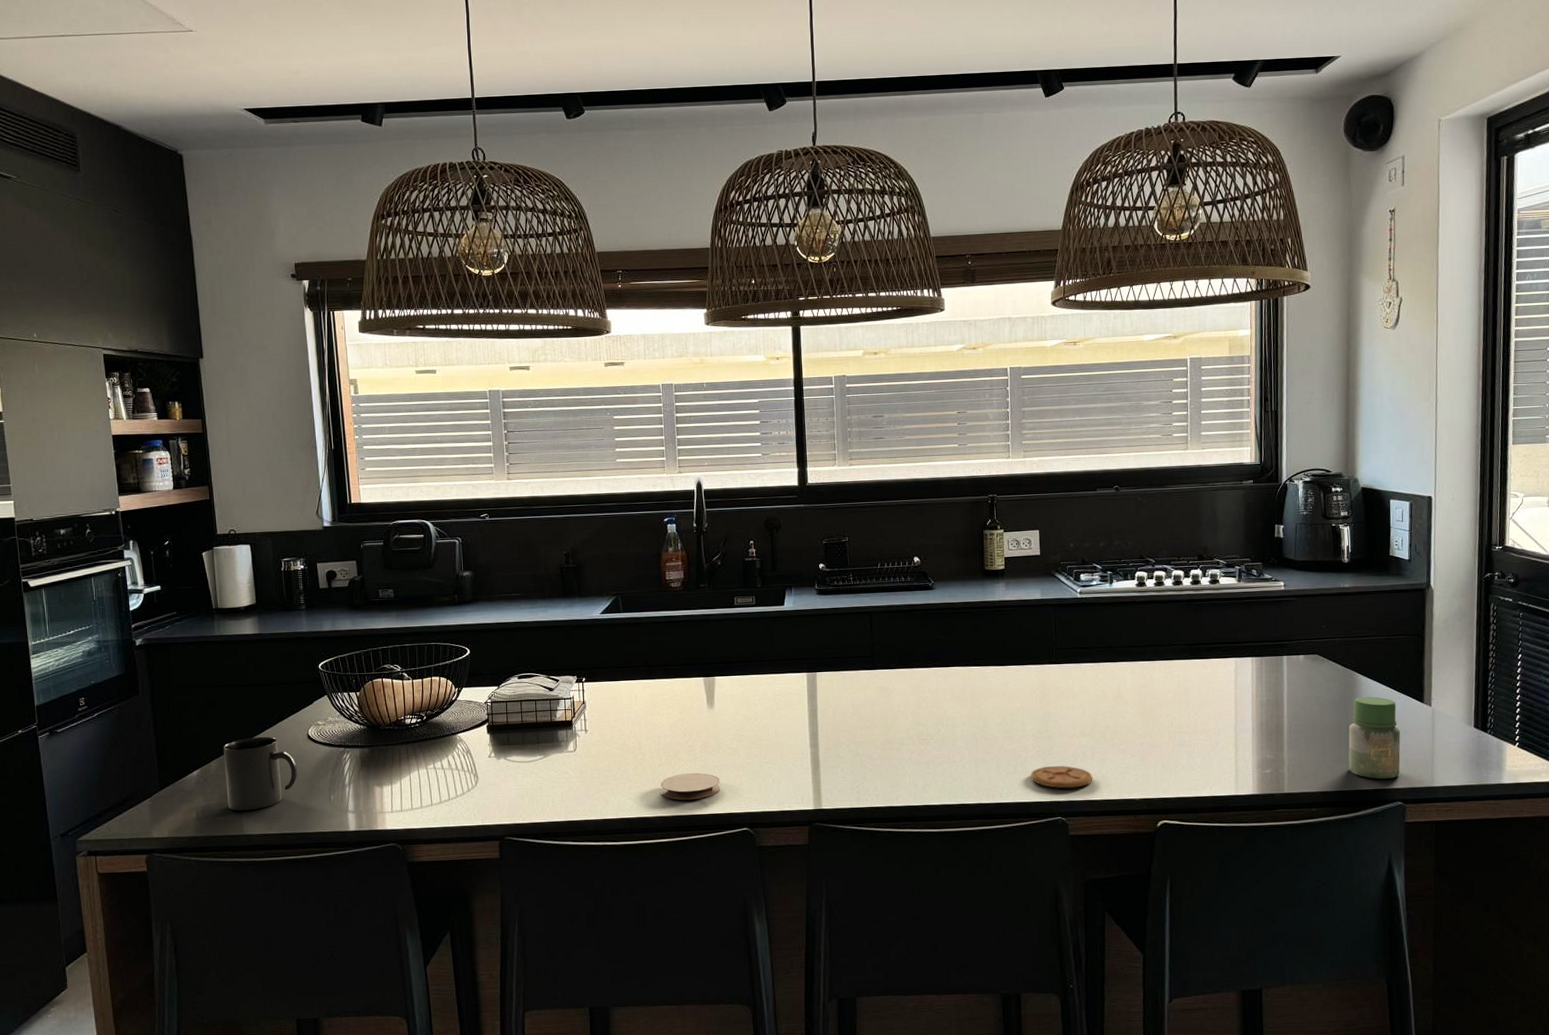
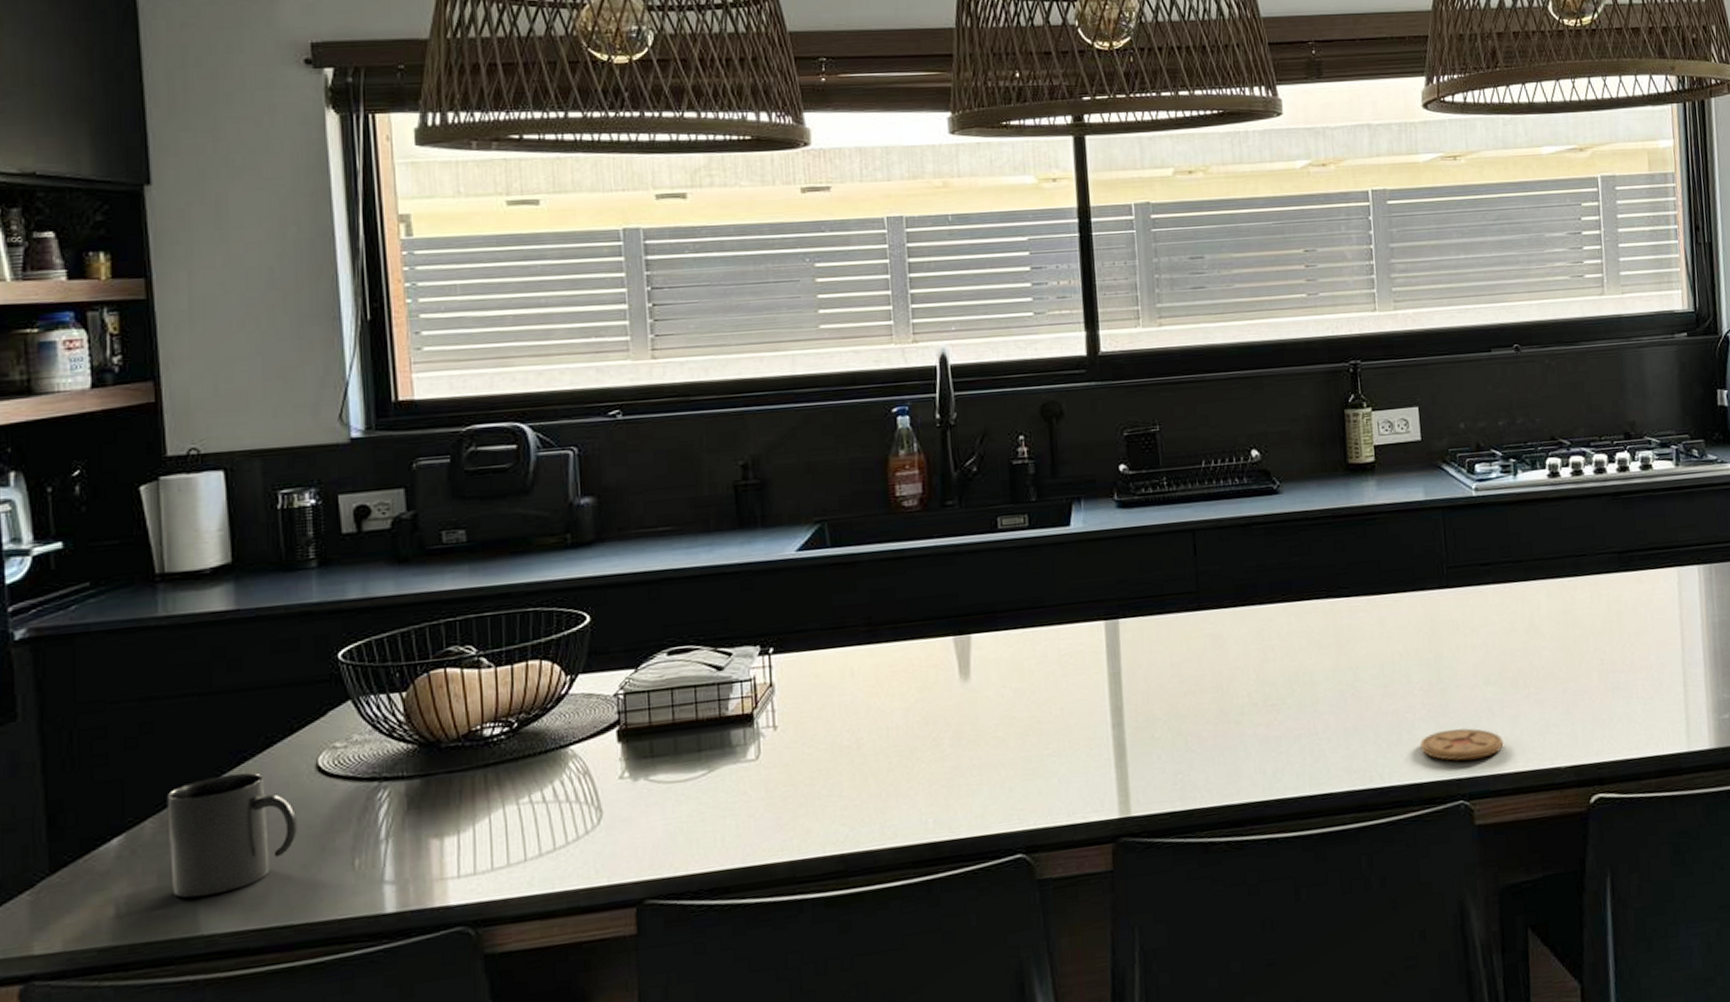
coaster: present [661,772,720,800] -> none [890,777,981,821]

